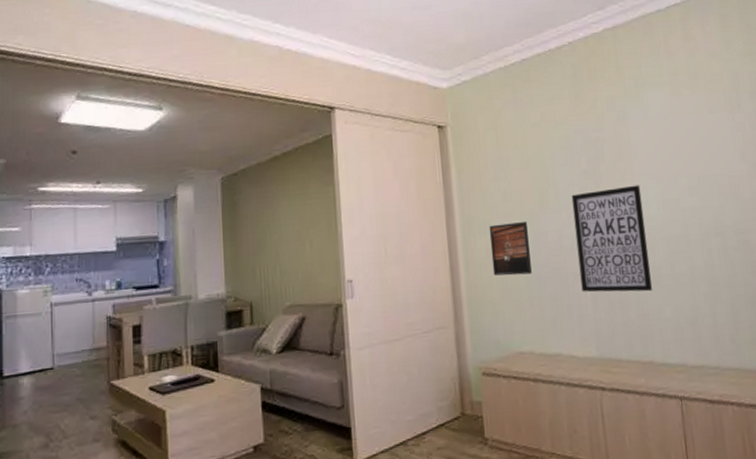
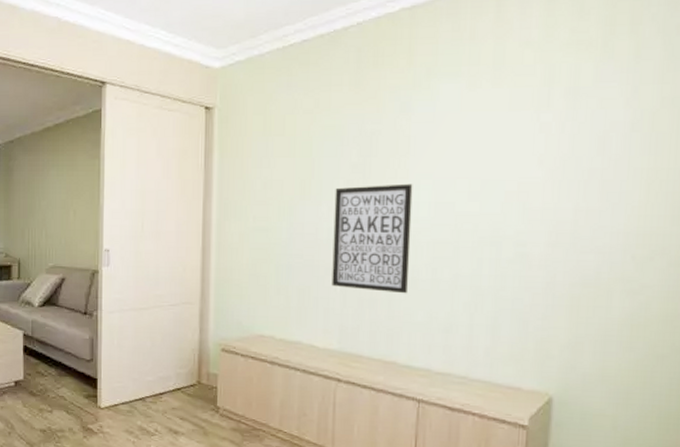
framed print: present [488,221,532,276] -> none [243,210,284,263]

